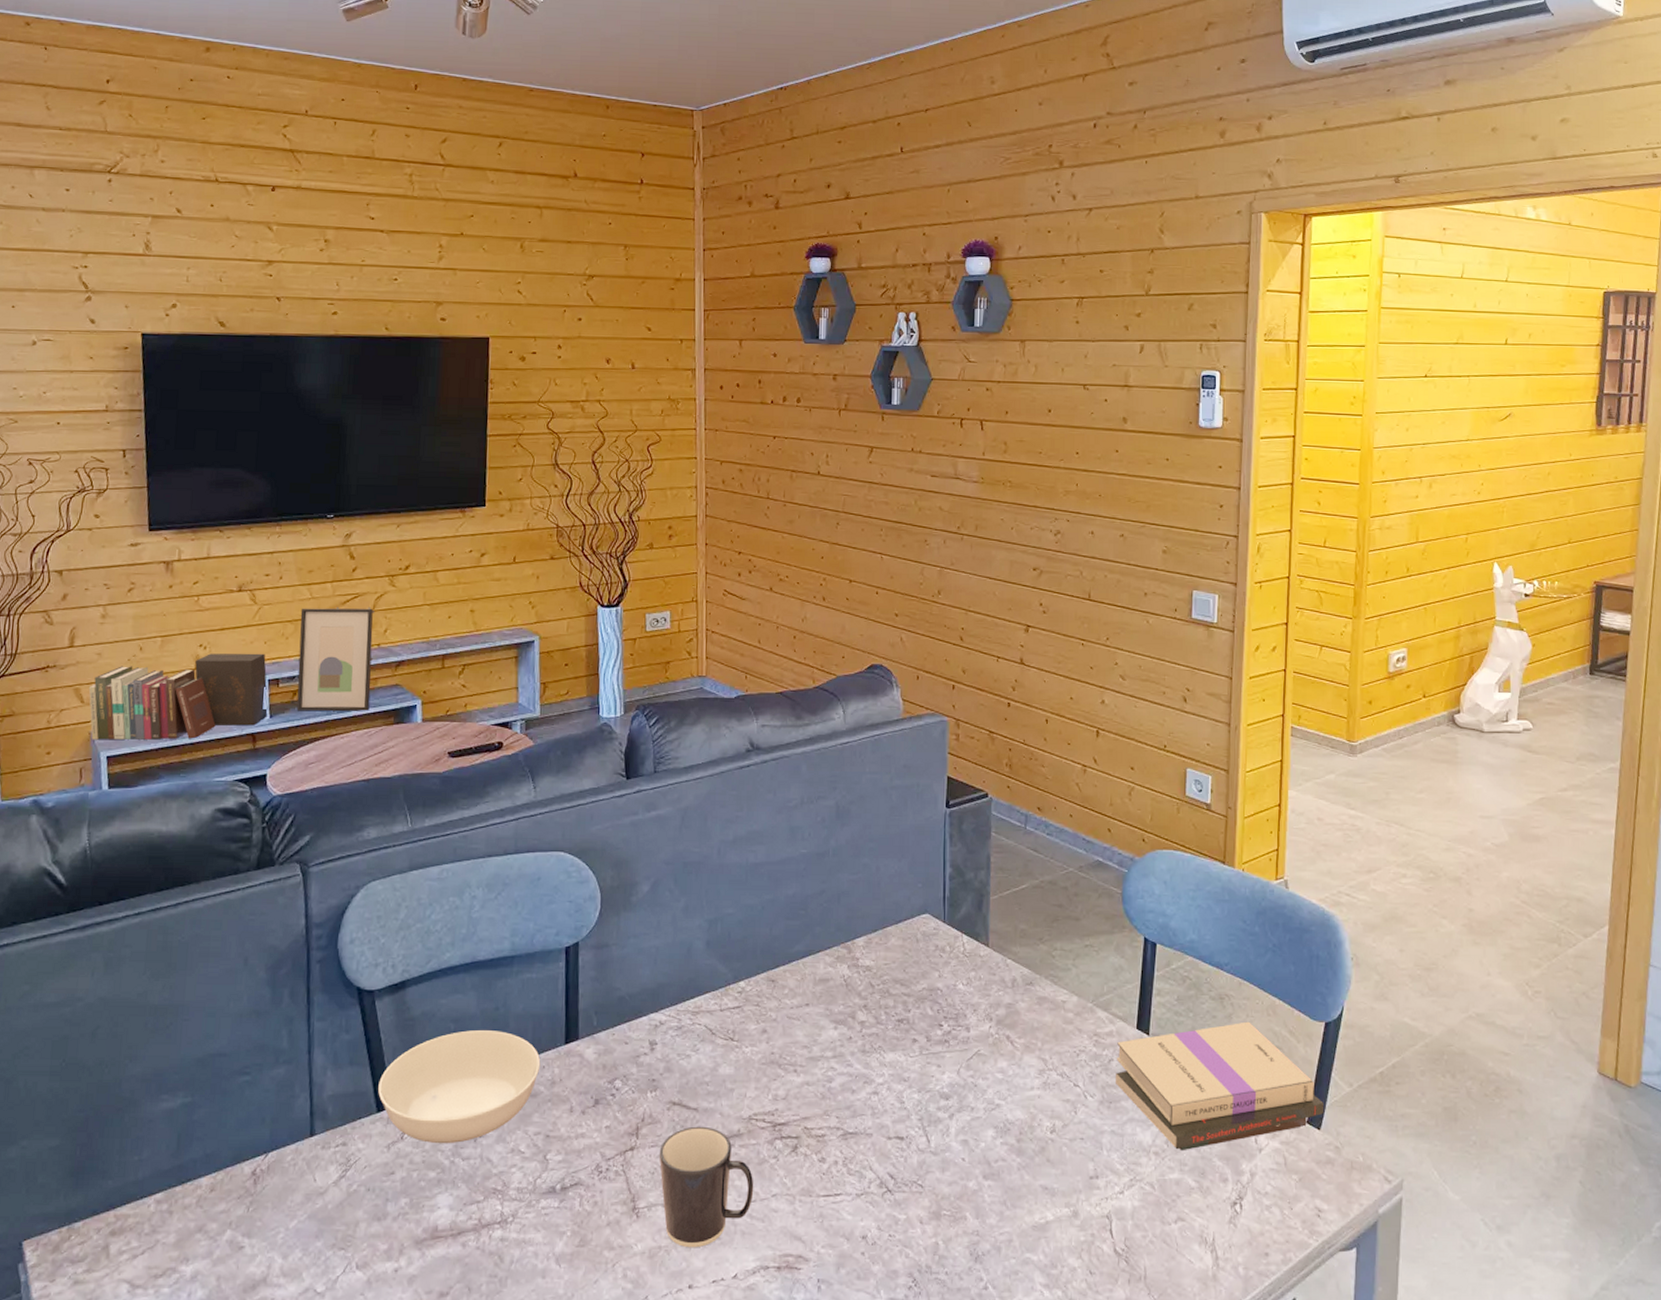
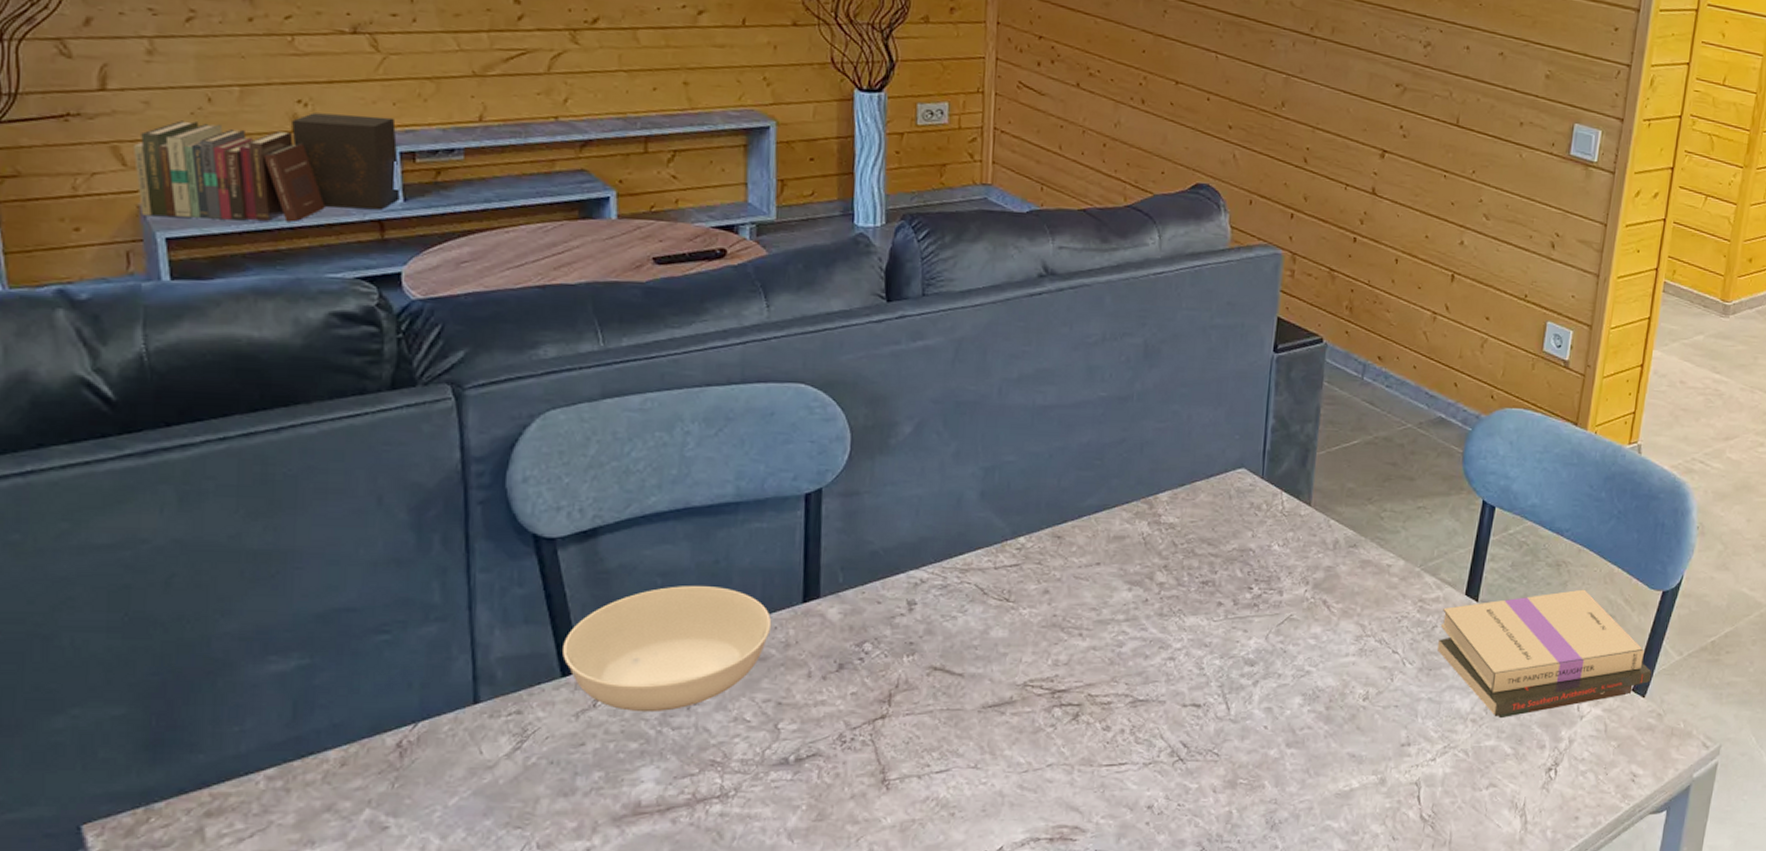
picture frame: present [297,607,376,712] -> none [442,62,551,201]
mug: present [659,1126,754,1248] -> none [915,693,1027,821]

